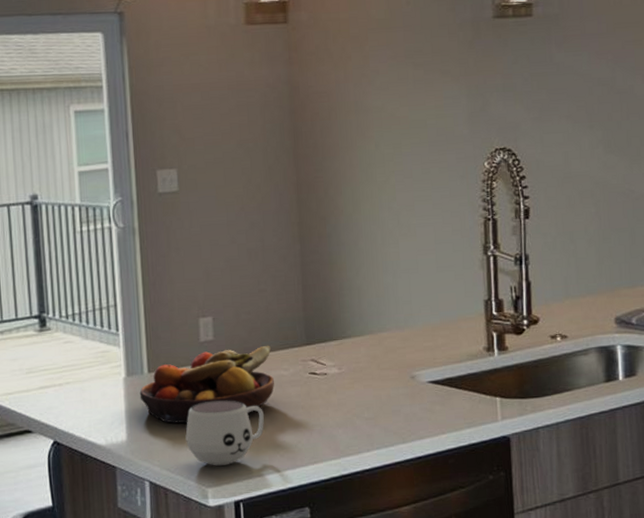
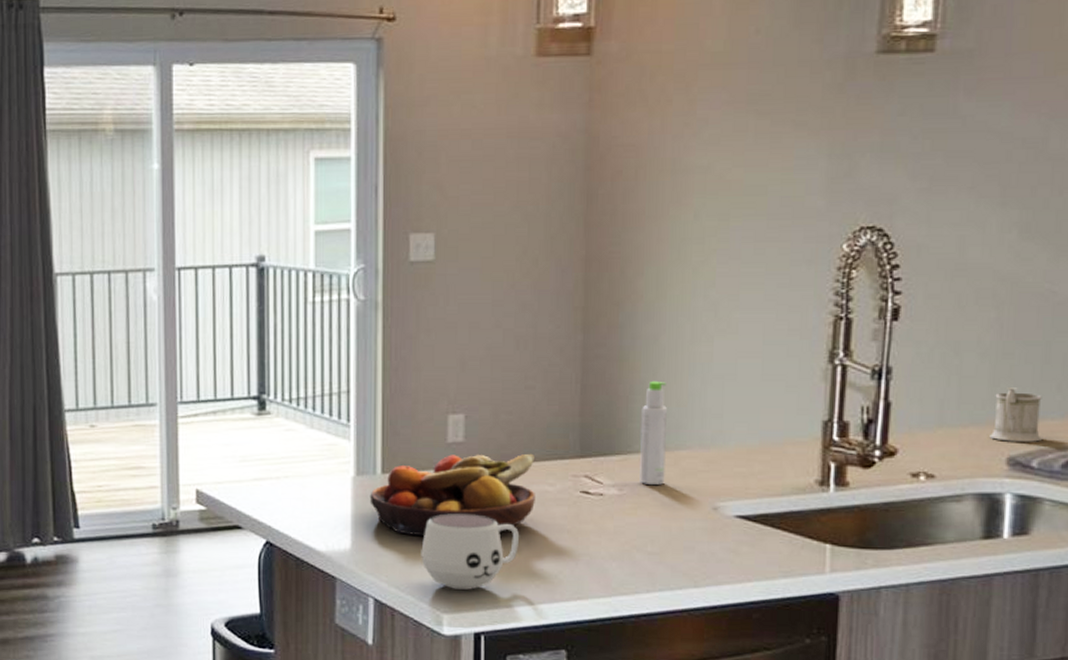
bottle: none [350,278,373,363] -> present [640,382,667,485]
mug: none [601,264,636,306] -> present [989,388,1042,442]

